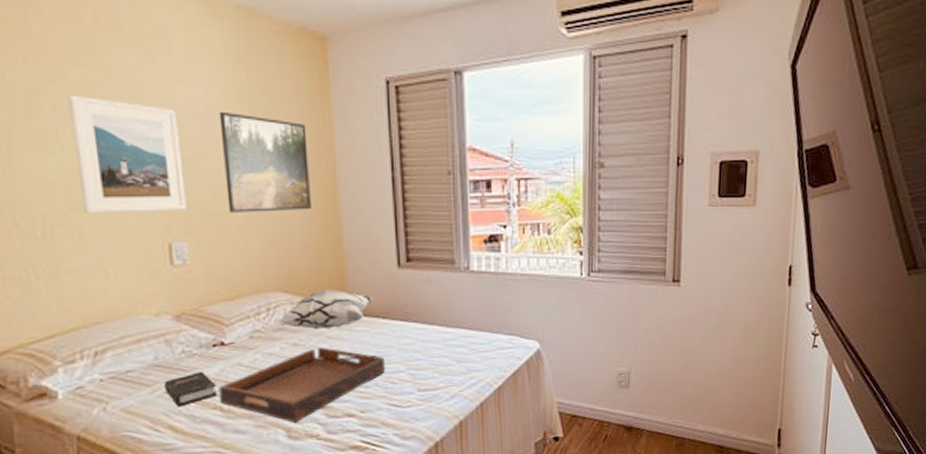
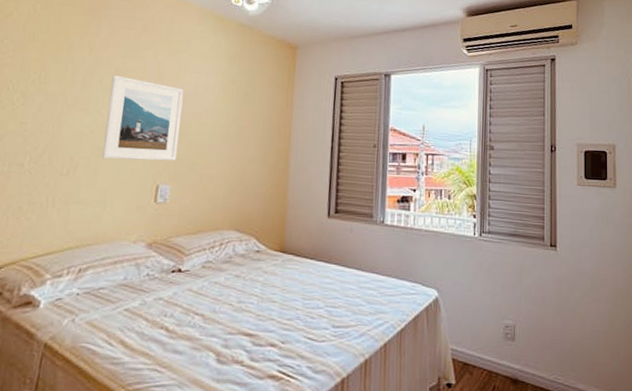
hardback book: present [163,370,217,407] -> none [125,292,168,324]
serving tray: present [218,347,386,423] -> none [167,280,308,348]
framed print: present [219,111,311,213] -> none [206,92,274,167]
decorative pillow: present [279,289,374,329] -> none [228,231,306,264]

